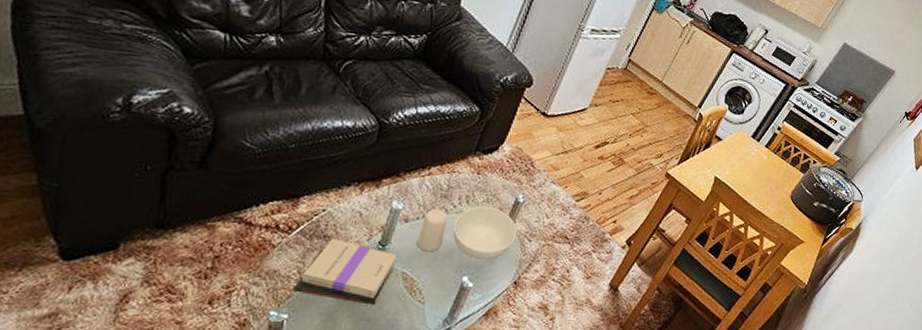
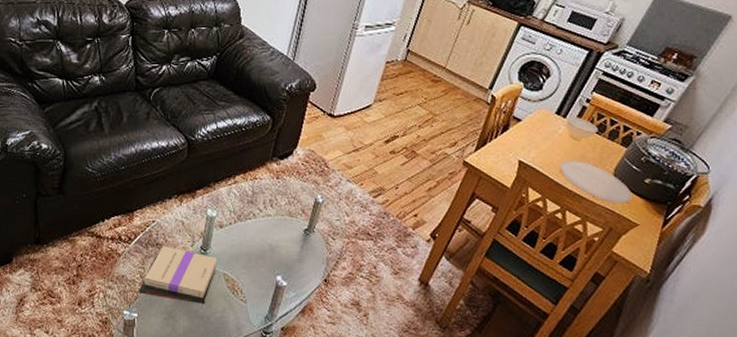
candle: present [416,208,449,252] -> none [232,214,257,254]
bowl: present [453,205,518,260] -> none [262,208,321,260]
plate: none [748,180,803,223] -> present [559,161,633,204]
bowl: none [758,140,784,164] -> present [565,116,598,141]

